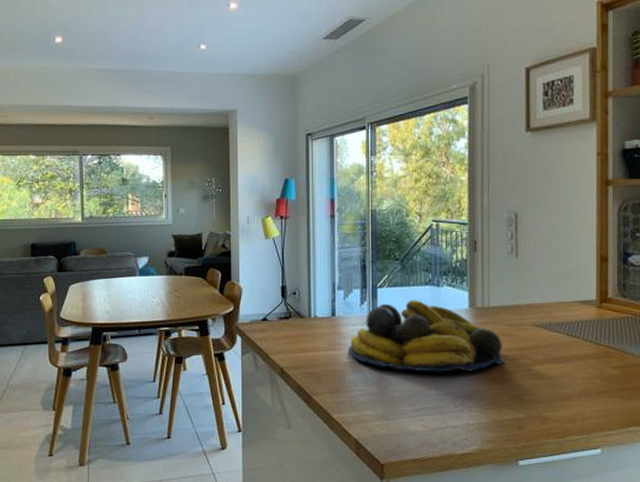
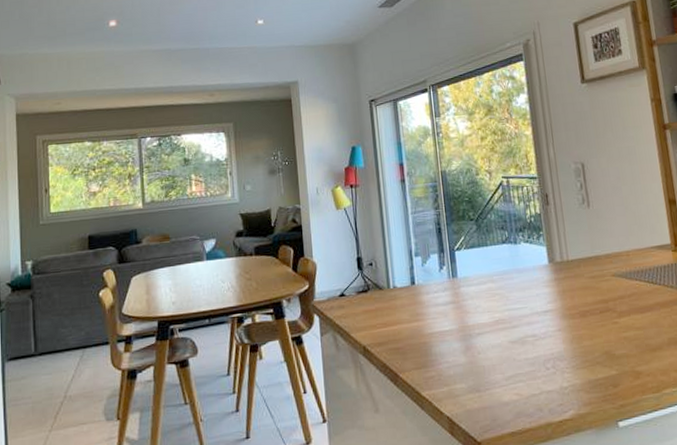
fruit bowl: present [348,300,505,372] -> none [431,259,591,336]

